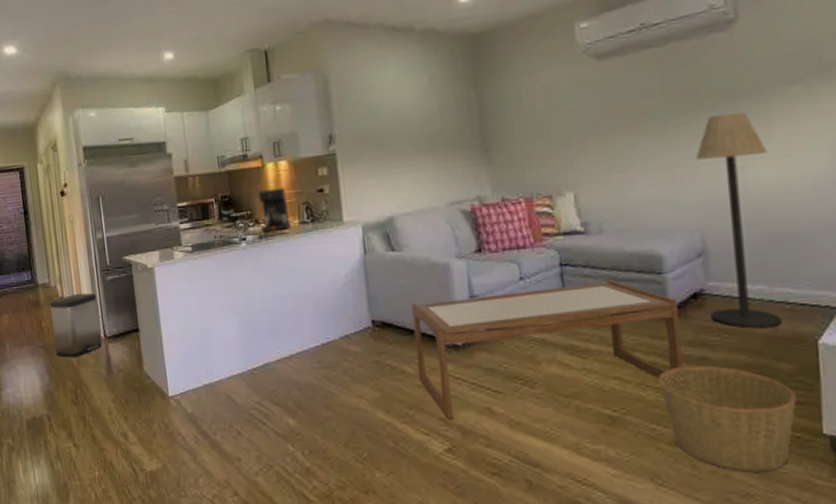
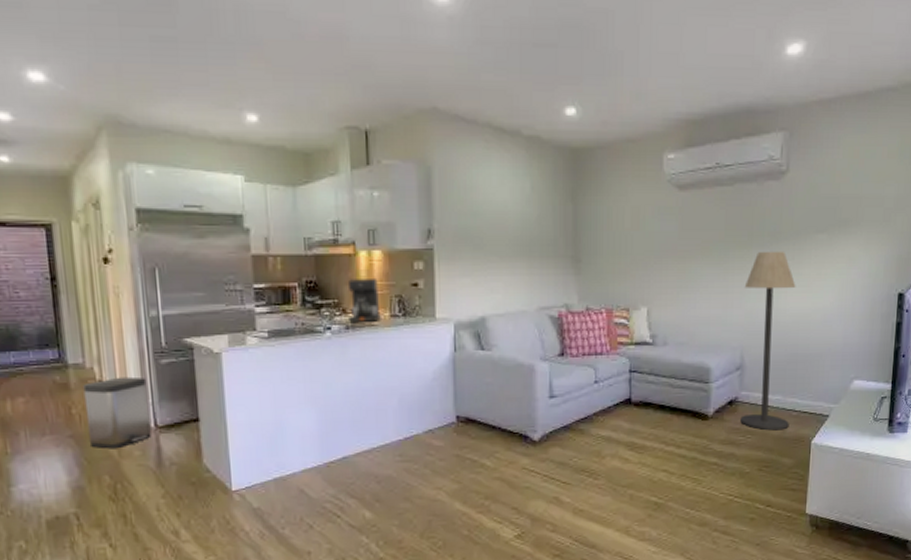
coffee table: present [411,279,685,419] -> none [495,386,717,508]
basket: present [658,365,797,472] -> none [696,460,792,545]

